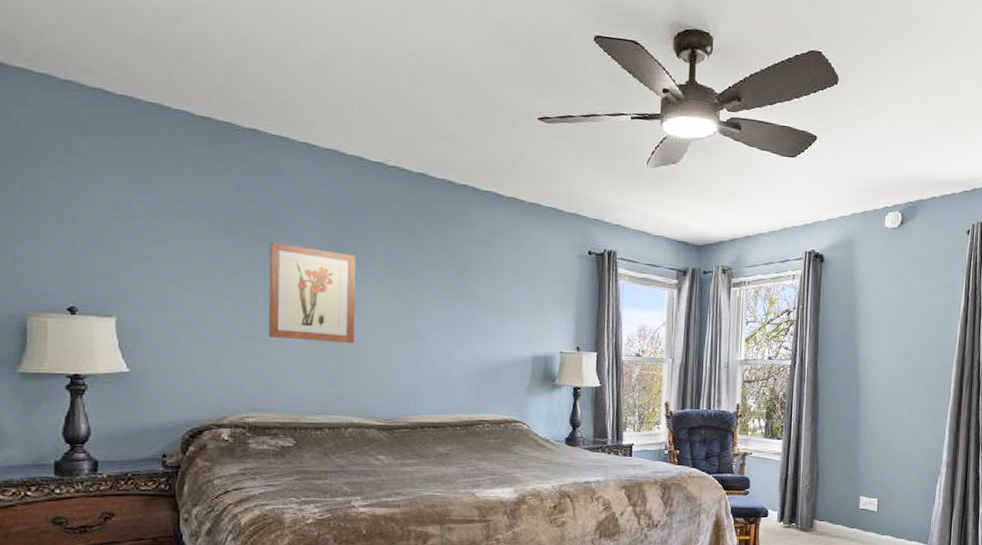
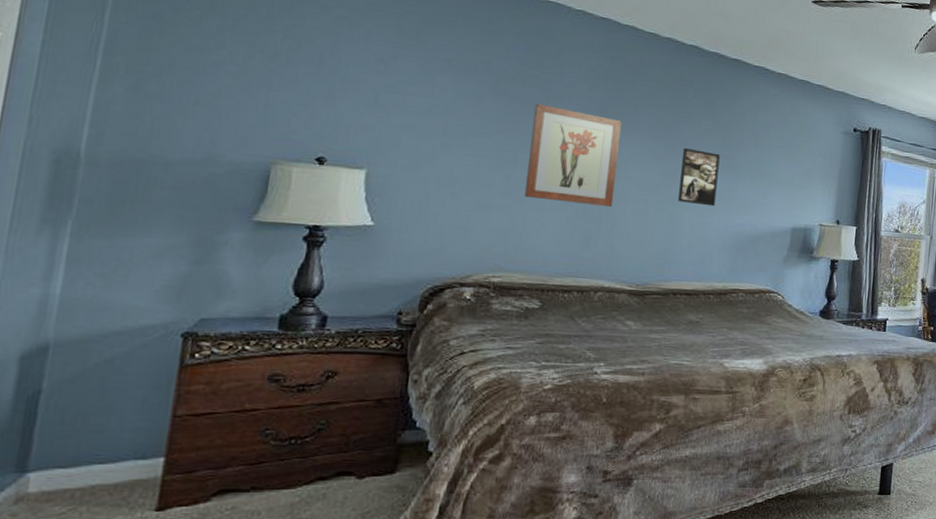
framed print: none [418,279,456,339] -> present [678,147,720,207]

